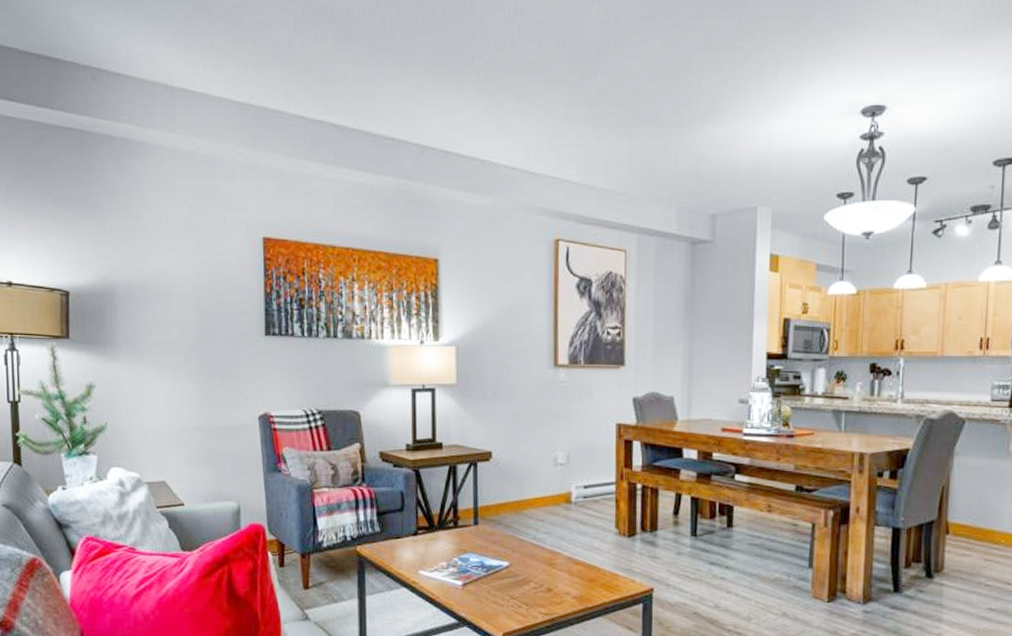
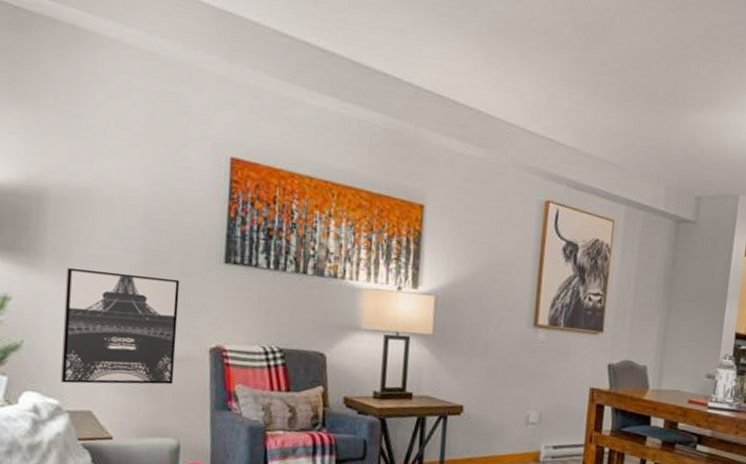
wall art: none [136,354,230,457] -> present [60,267,180,385]

